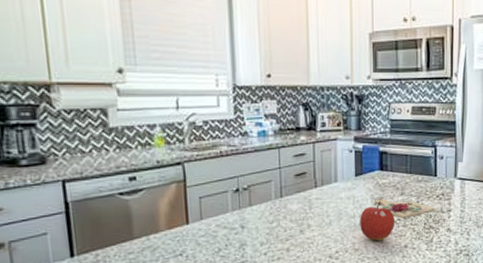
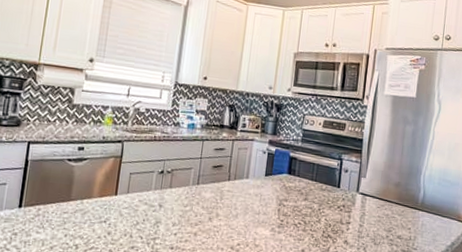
fruit: present [360,201,394,241] -> none [262,203,296,241]
cutting board: present [375,199,435,218] -> none [279,200,335,223]

